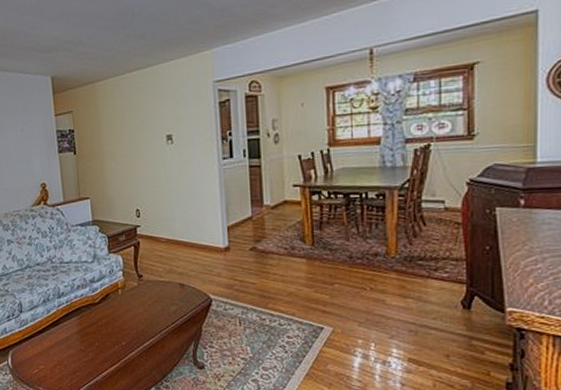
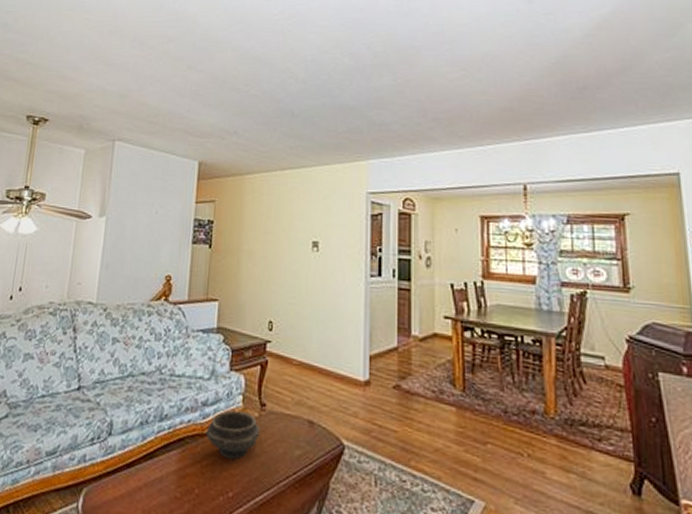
bowl: none [97,283,141,319] -> present [206,410,260,460]

